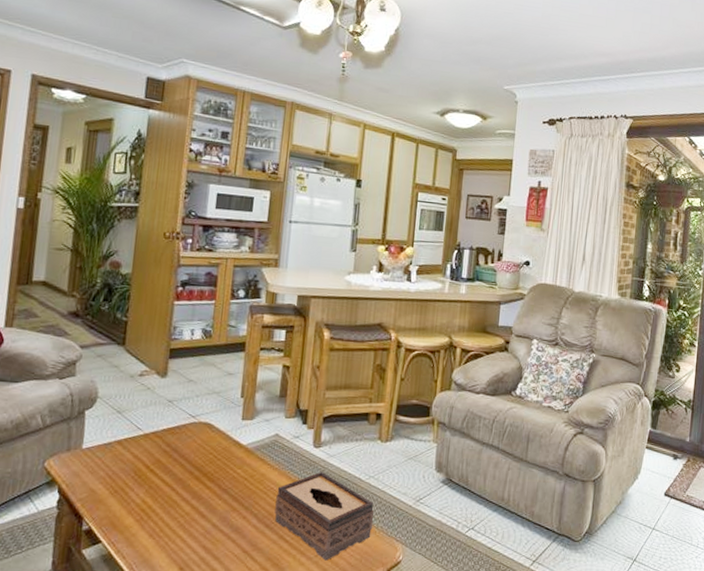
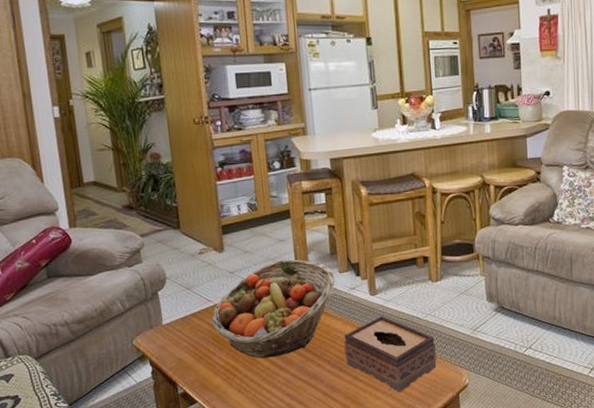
fruit basket: none [136,395,280,502] -> present [211,259,336,359]

